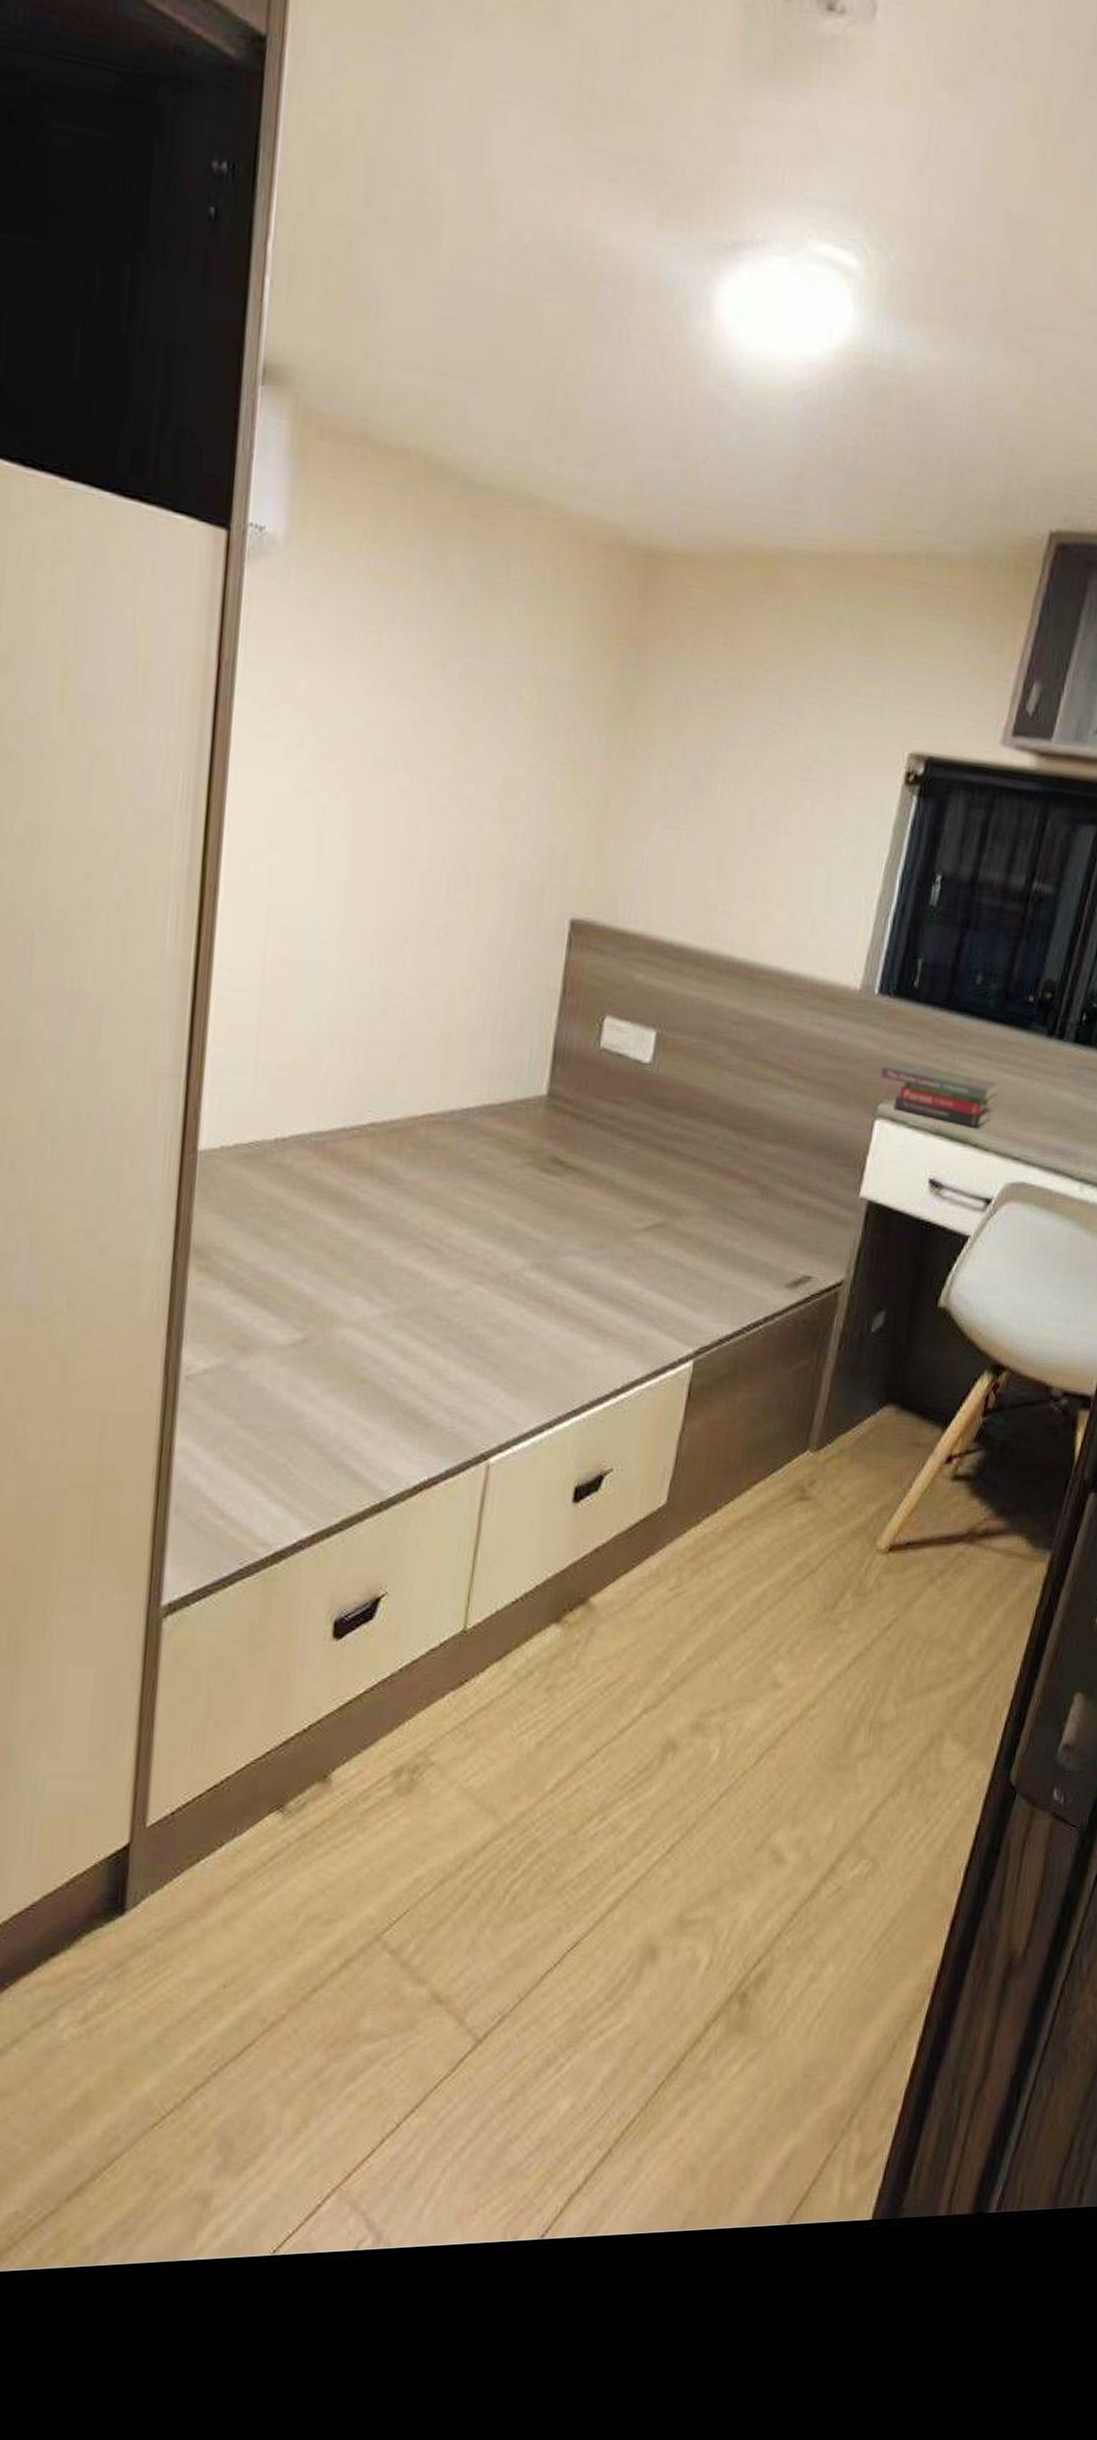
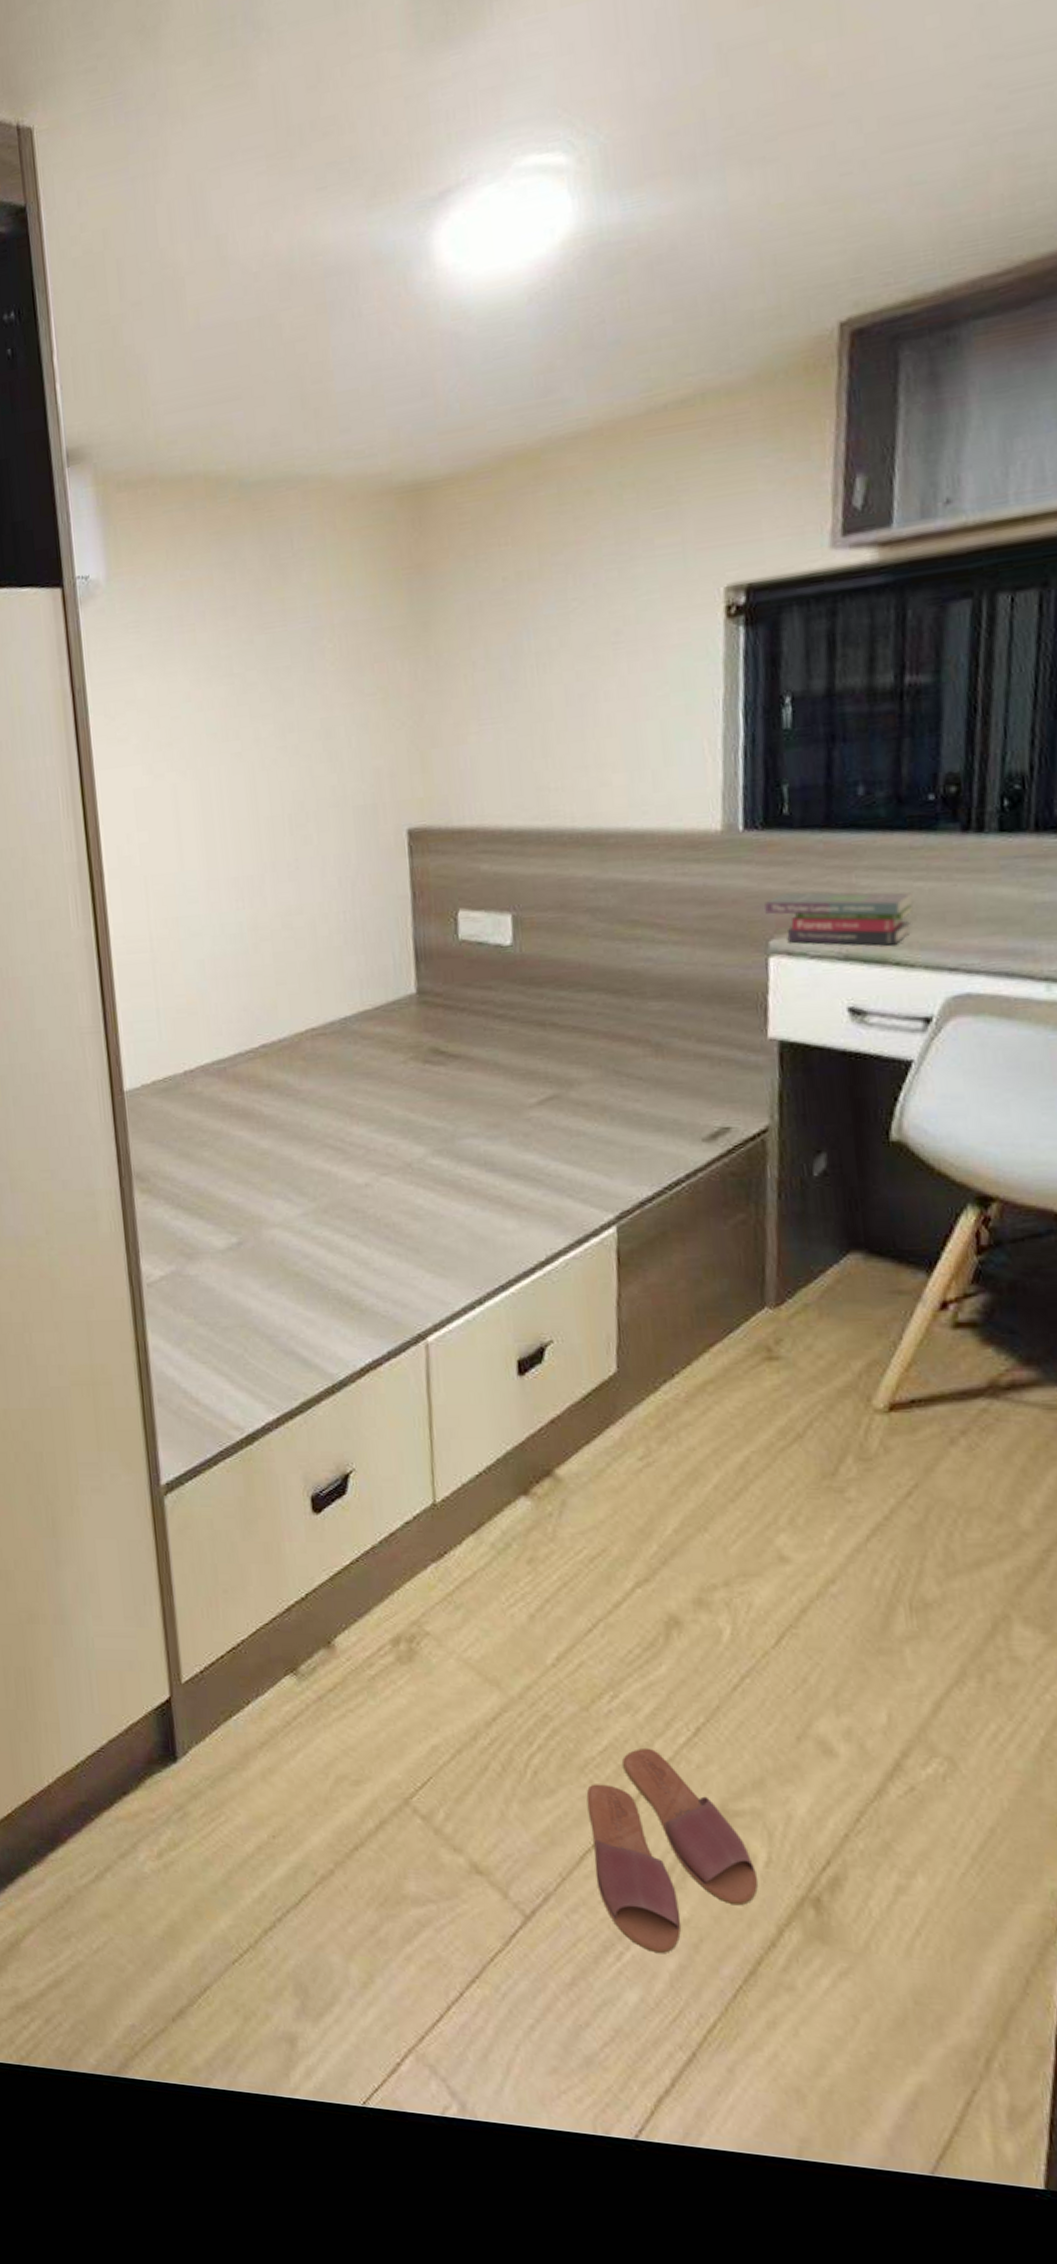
slippers: none [552,1866,697,2060] -> present [586,1747,758,1953]

